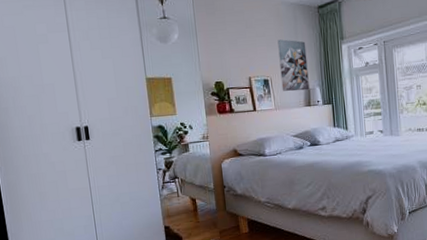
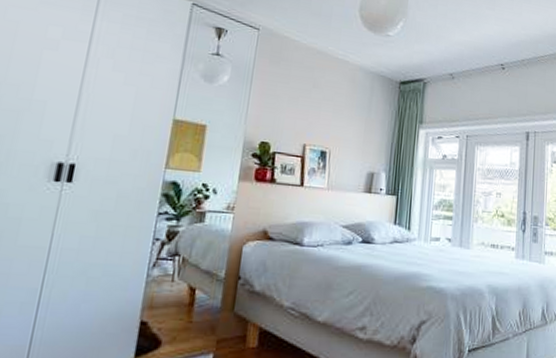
wall art: present [277,39,310,91] -> none [340,108,379,174]

